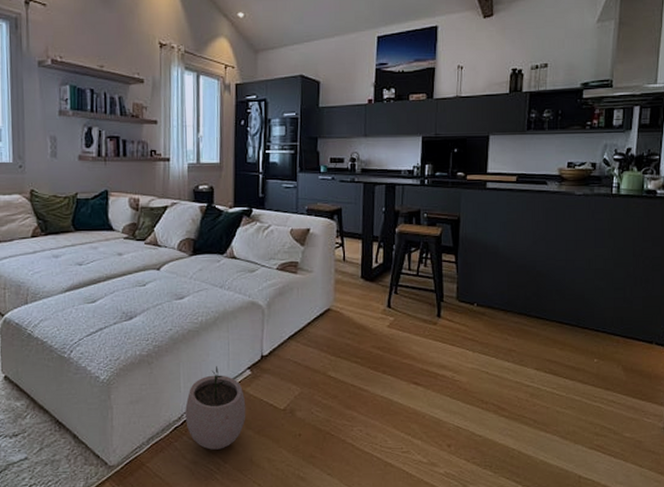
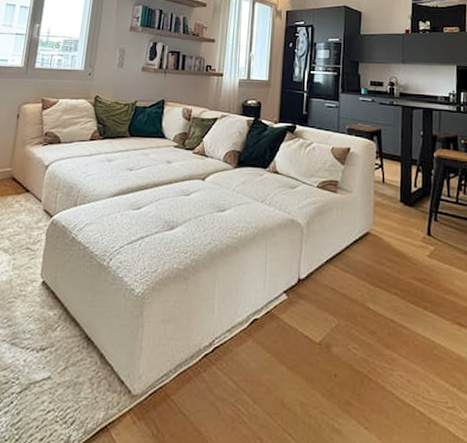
plant pot: present [185,366,246,450] -> none [216,287,280,386]

